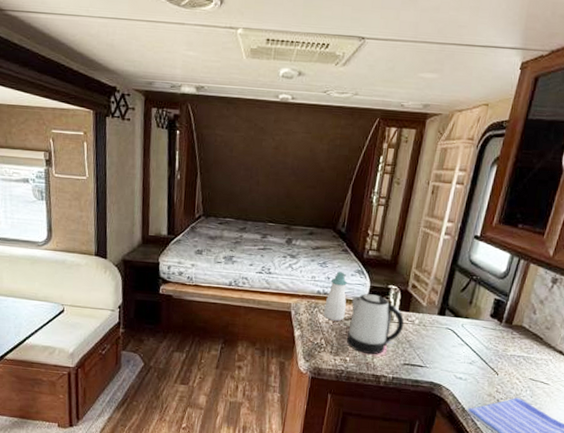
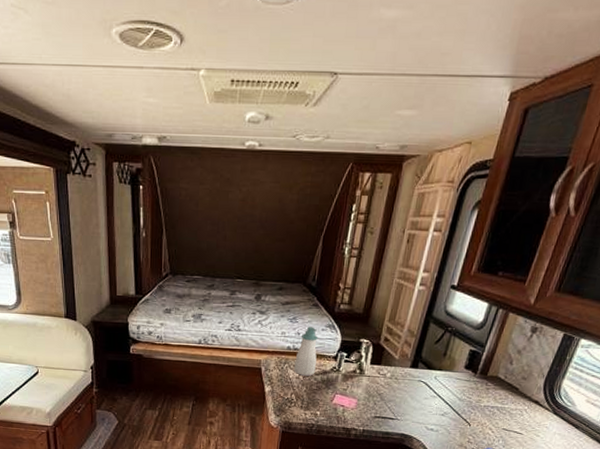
kettle: present [346,294,405,355] -> none [316,348,376,409]

